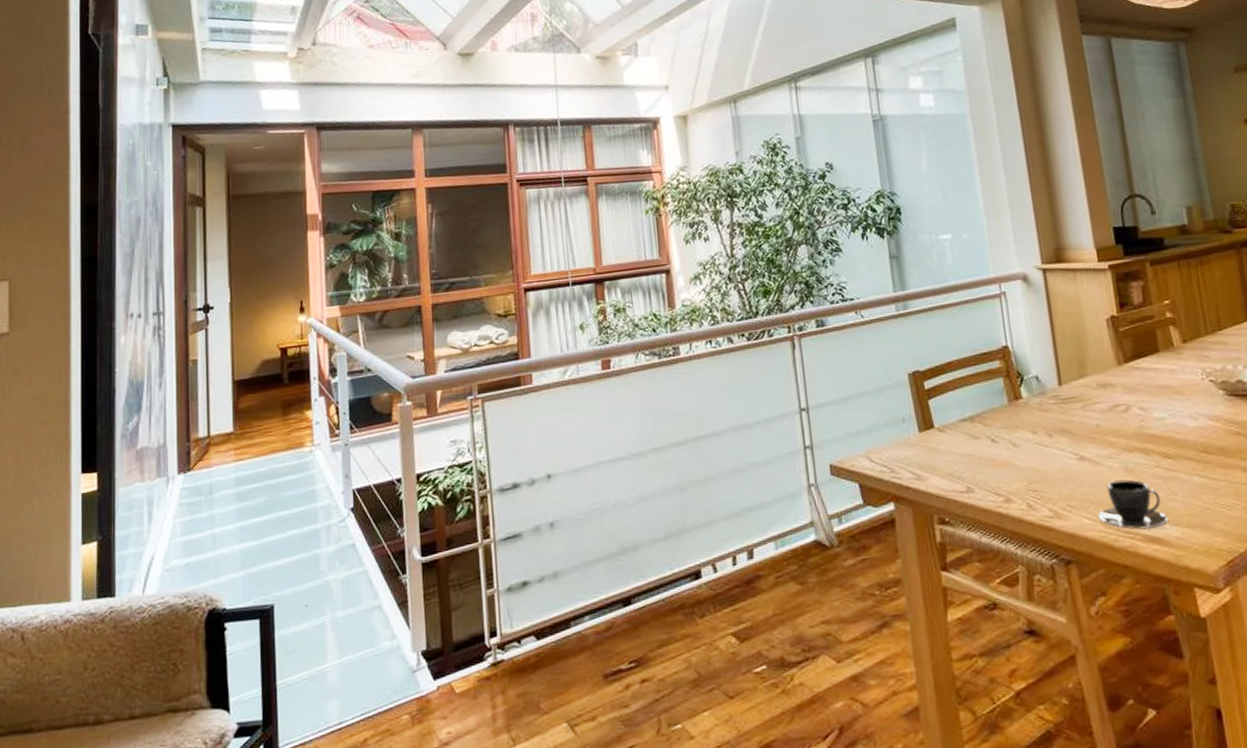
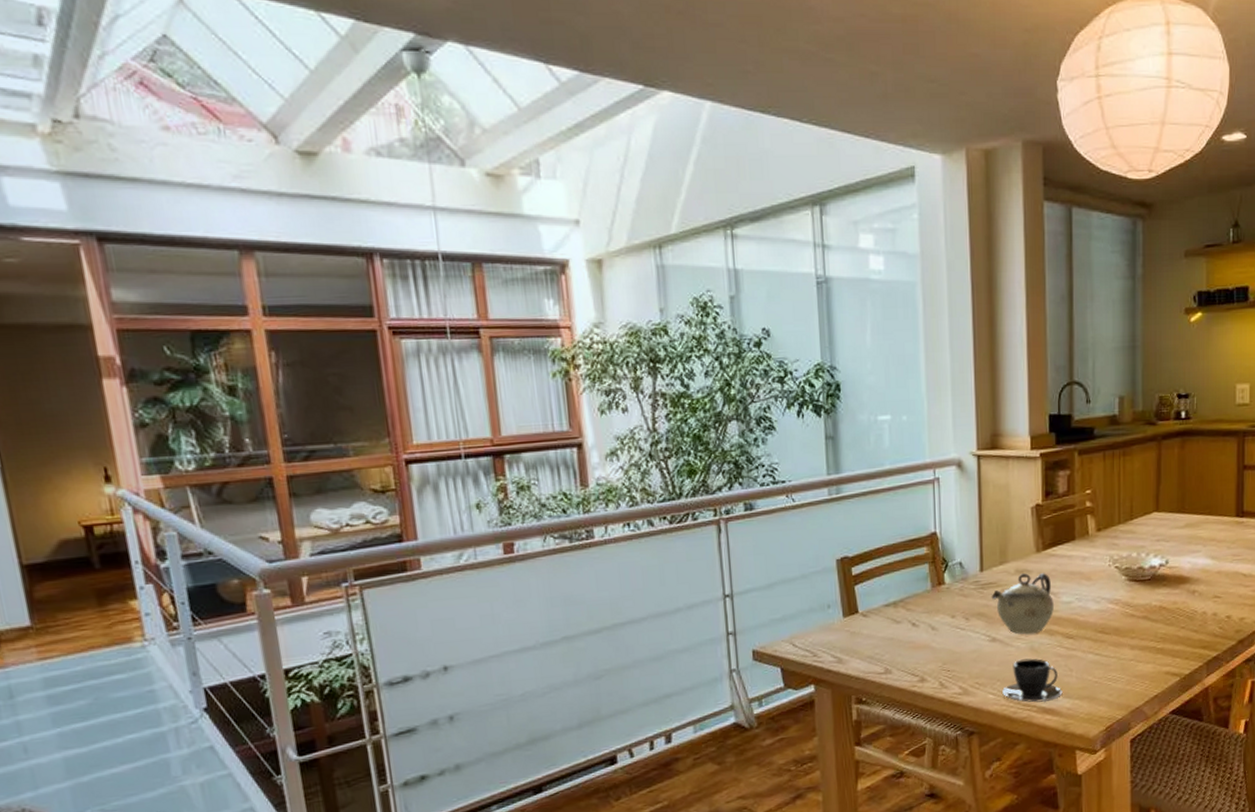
teapot: none [1073,387,1146,453] -> present [991,573,1054,634]

